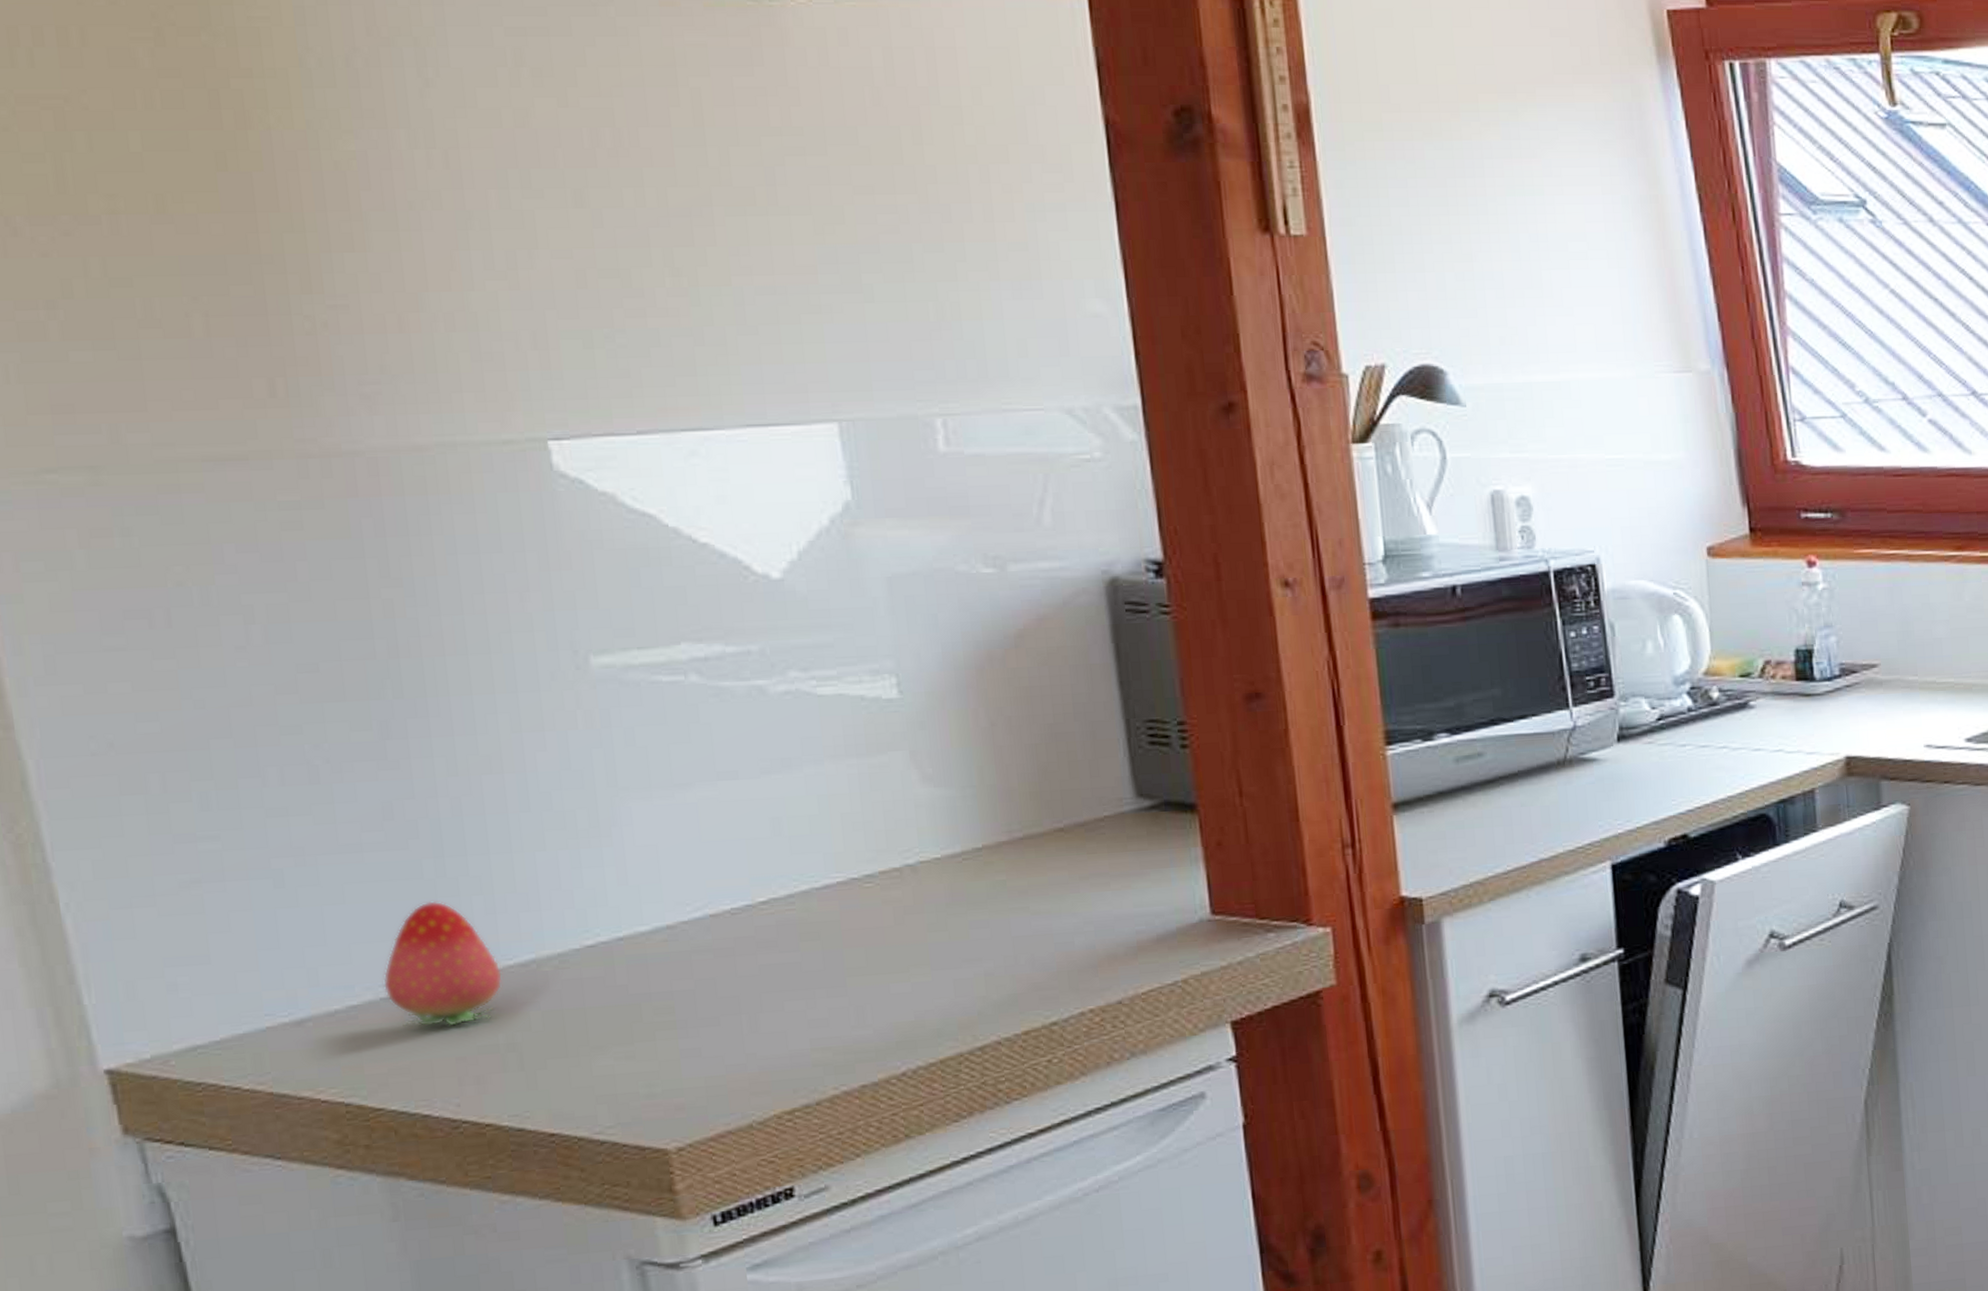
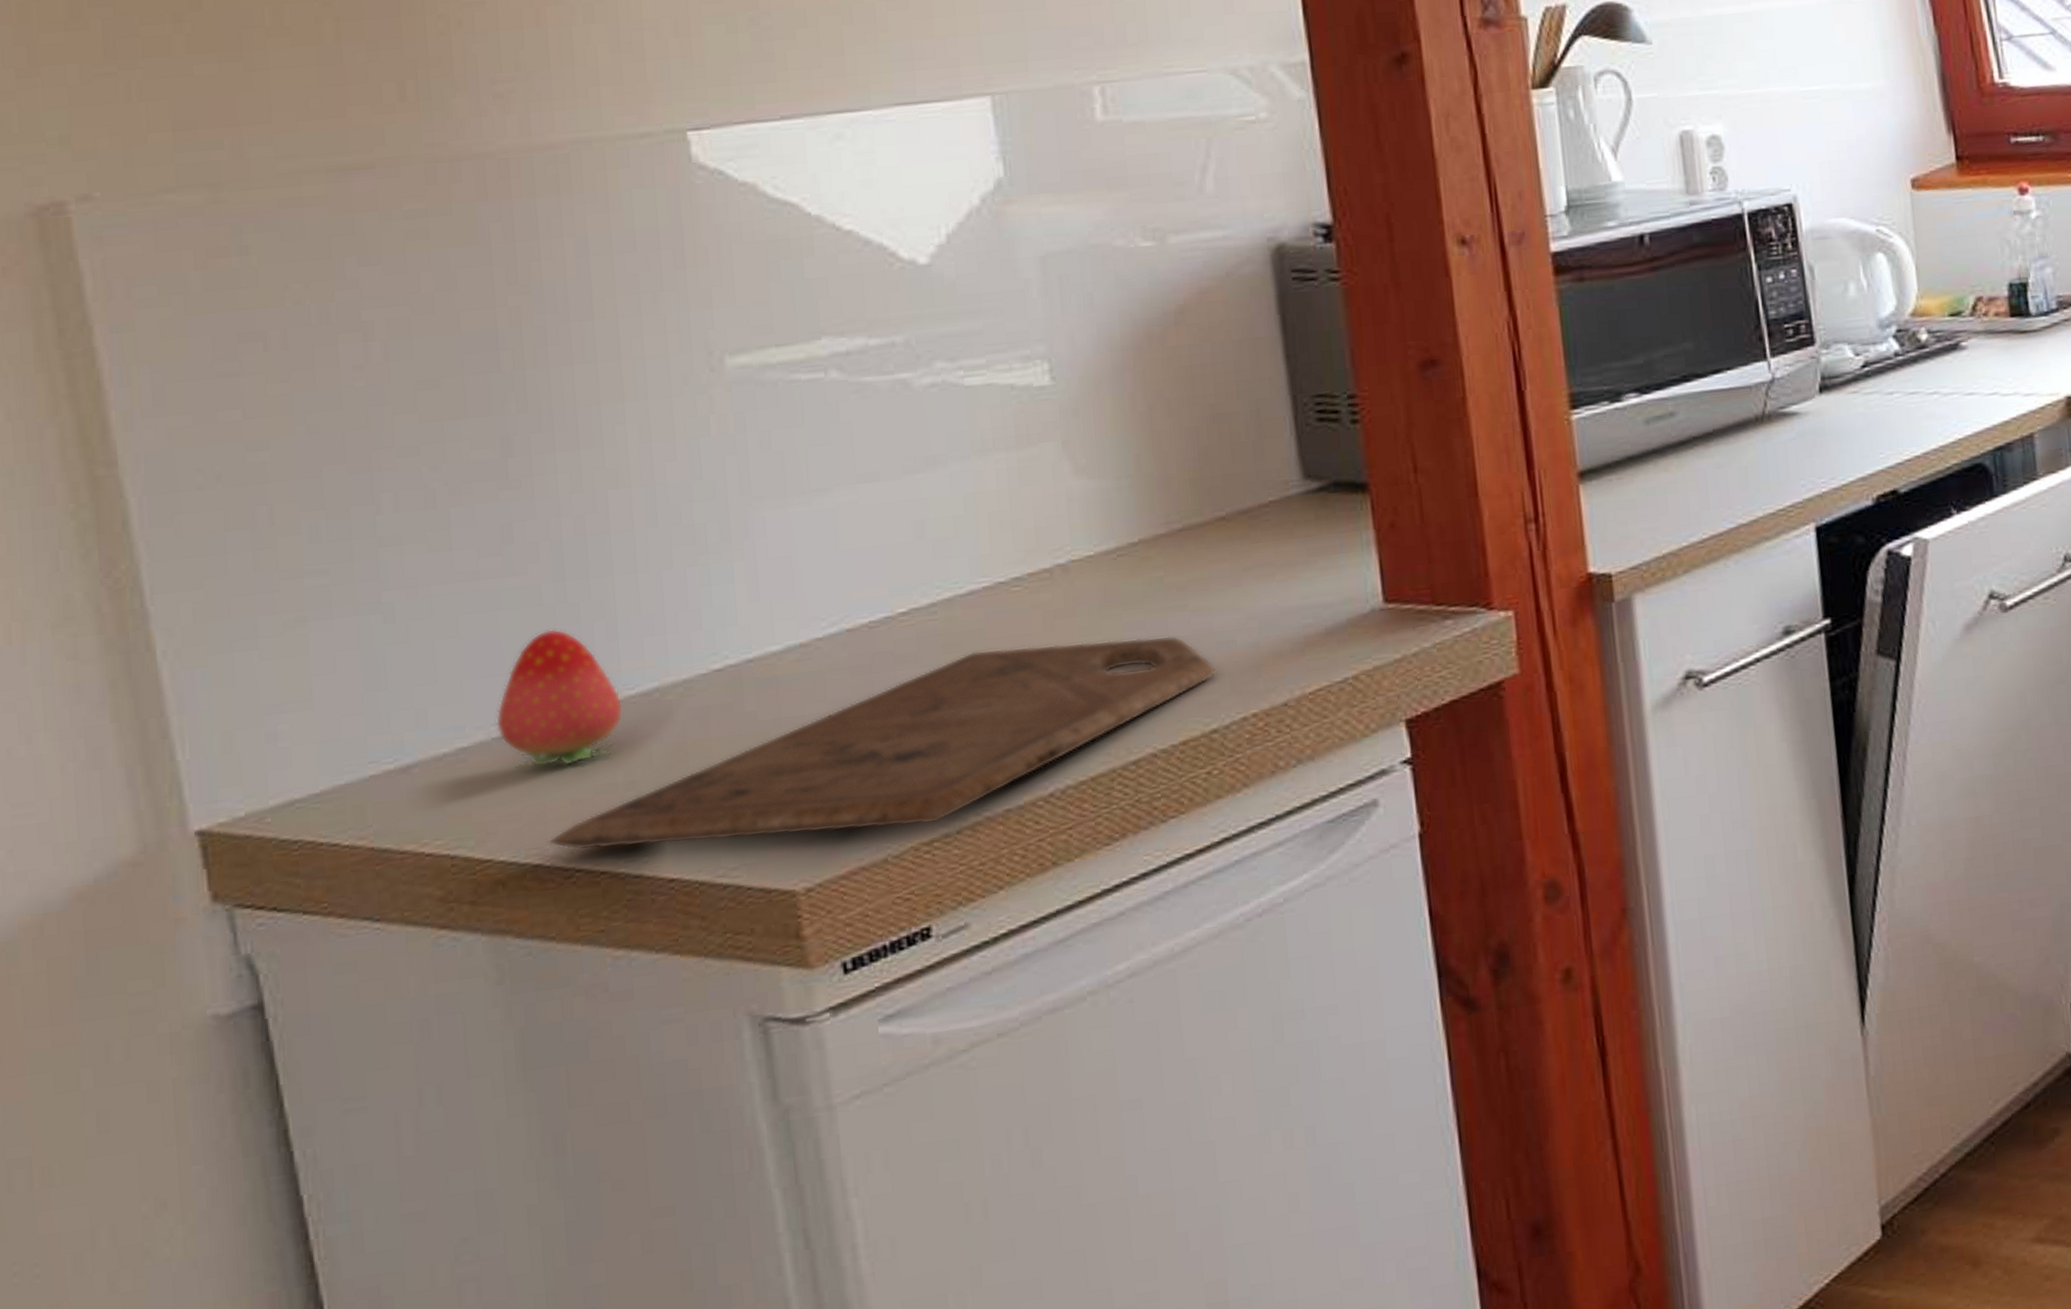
cutting board: none [435,935,1057,1104] -> present [547,635,1217,850]

